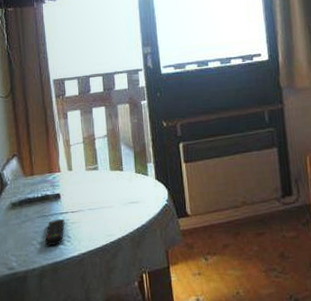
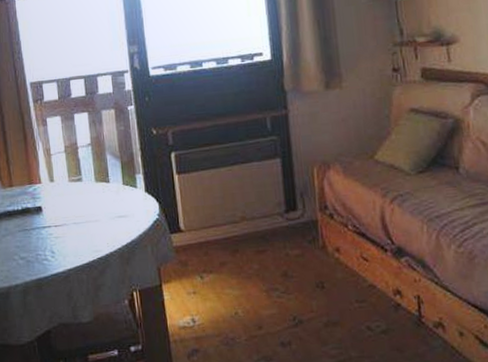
remote control: present [45,218,65,246] -> none [27,232,48,261]

